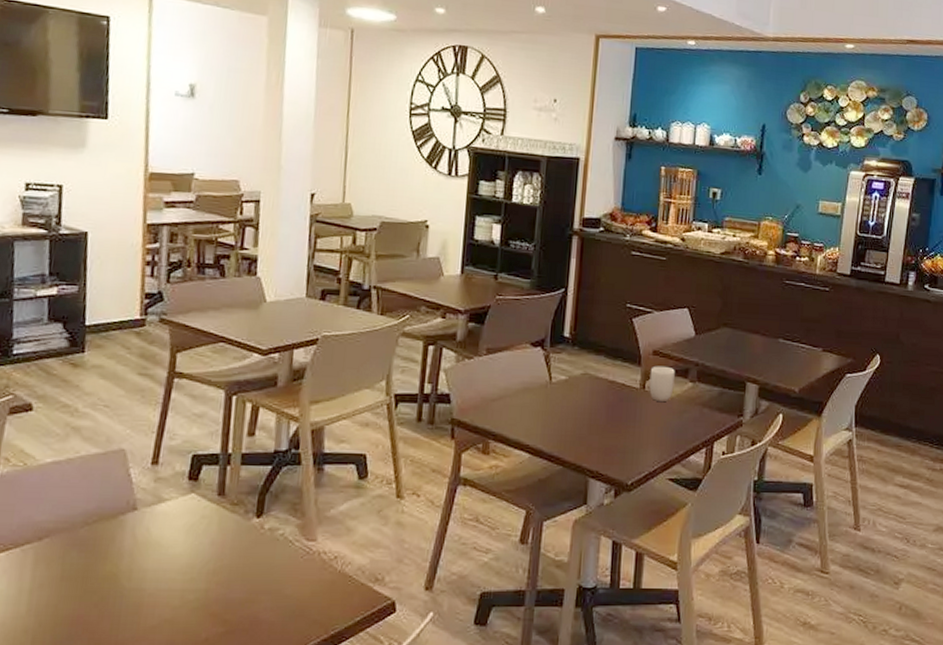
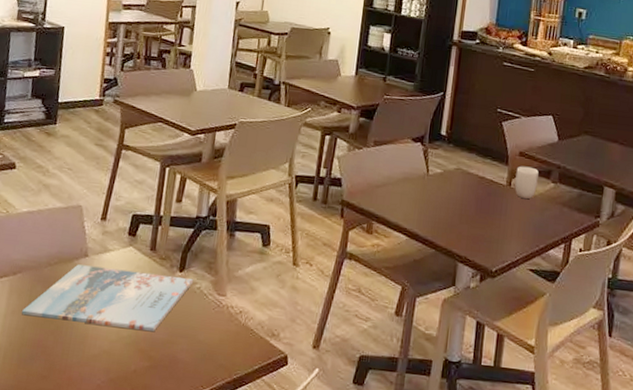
magazine: none [52,520,276,590] -> present [21,264,194,331]

